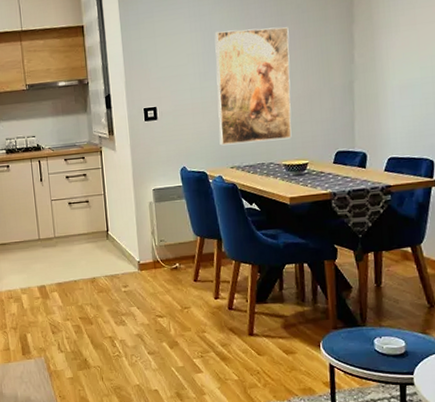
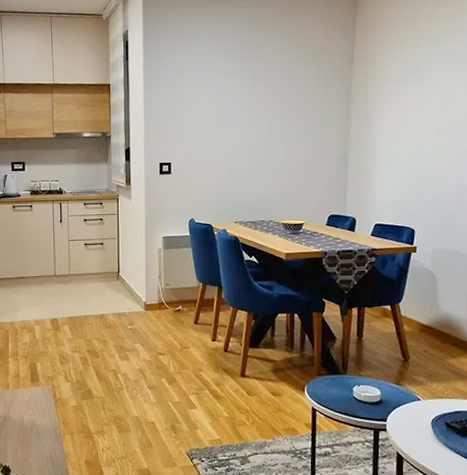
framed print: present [214,27,292,146] -> none [226,99,294,202]

